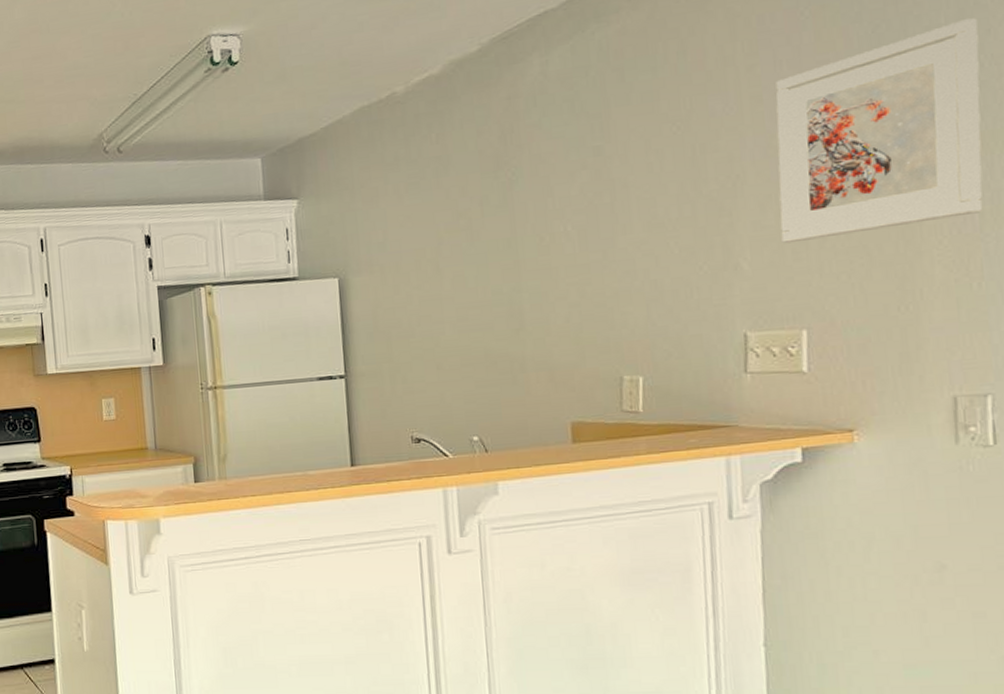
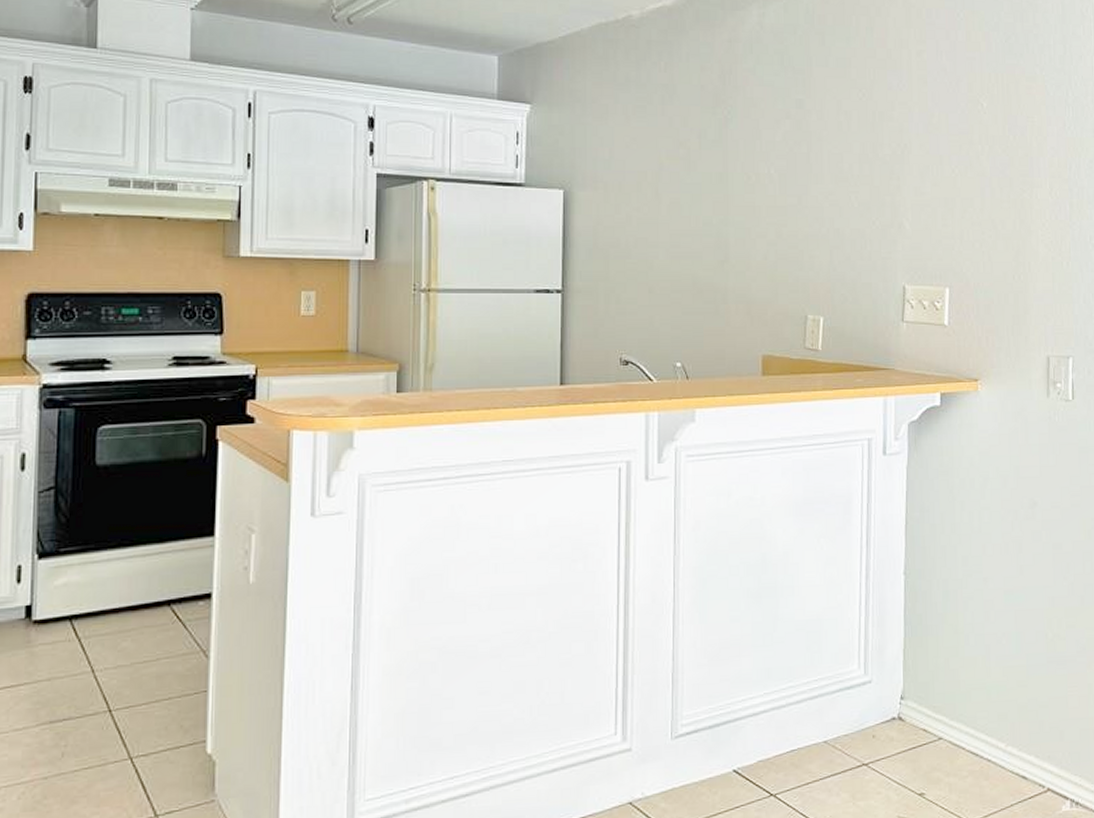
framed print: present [775,18,983,244] -> none [934,45,1074,211]

